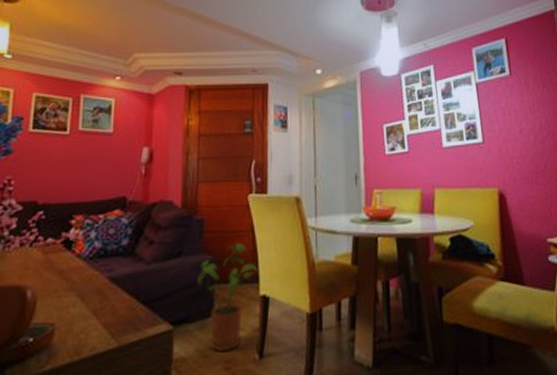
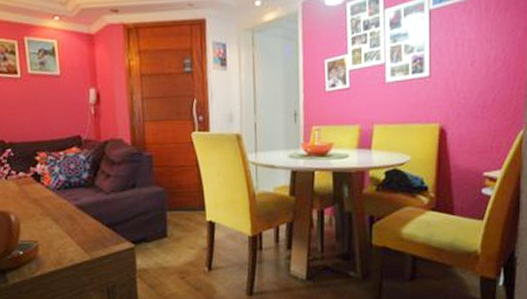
house plant: present [198,243,258,352] -> none [151,176,204,265]

